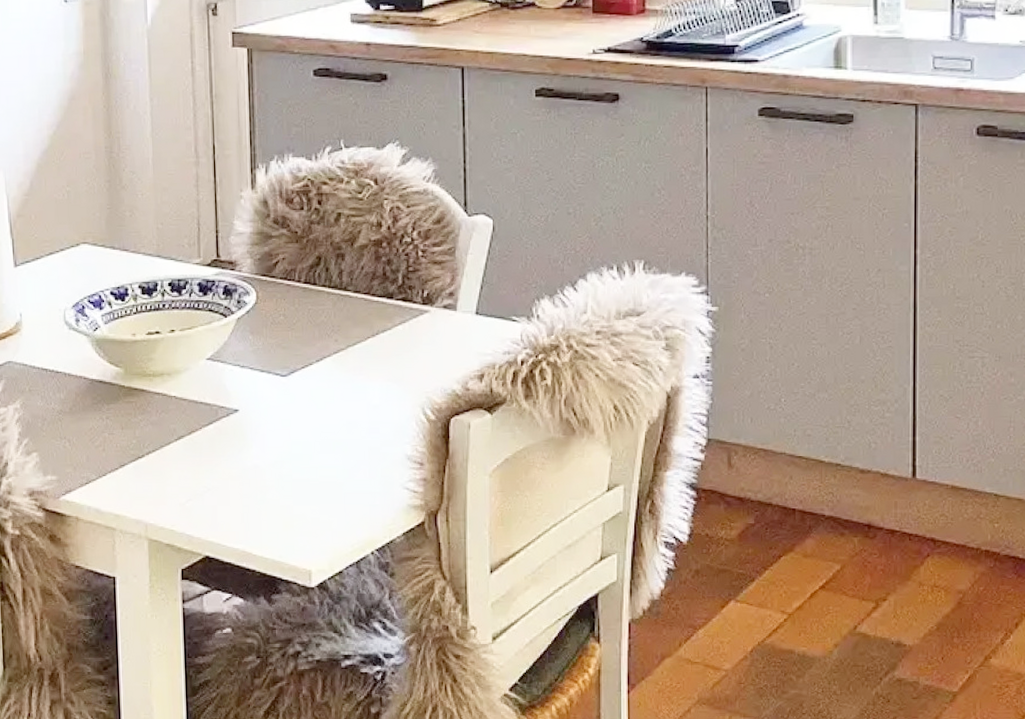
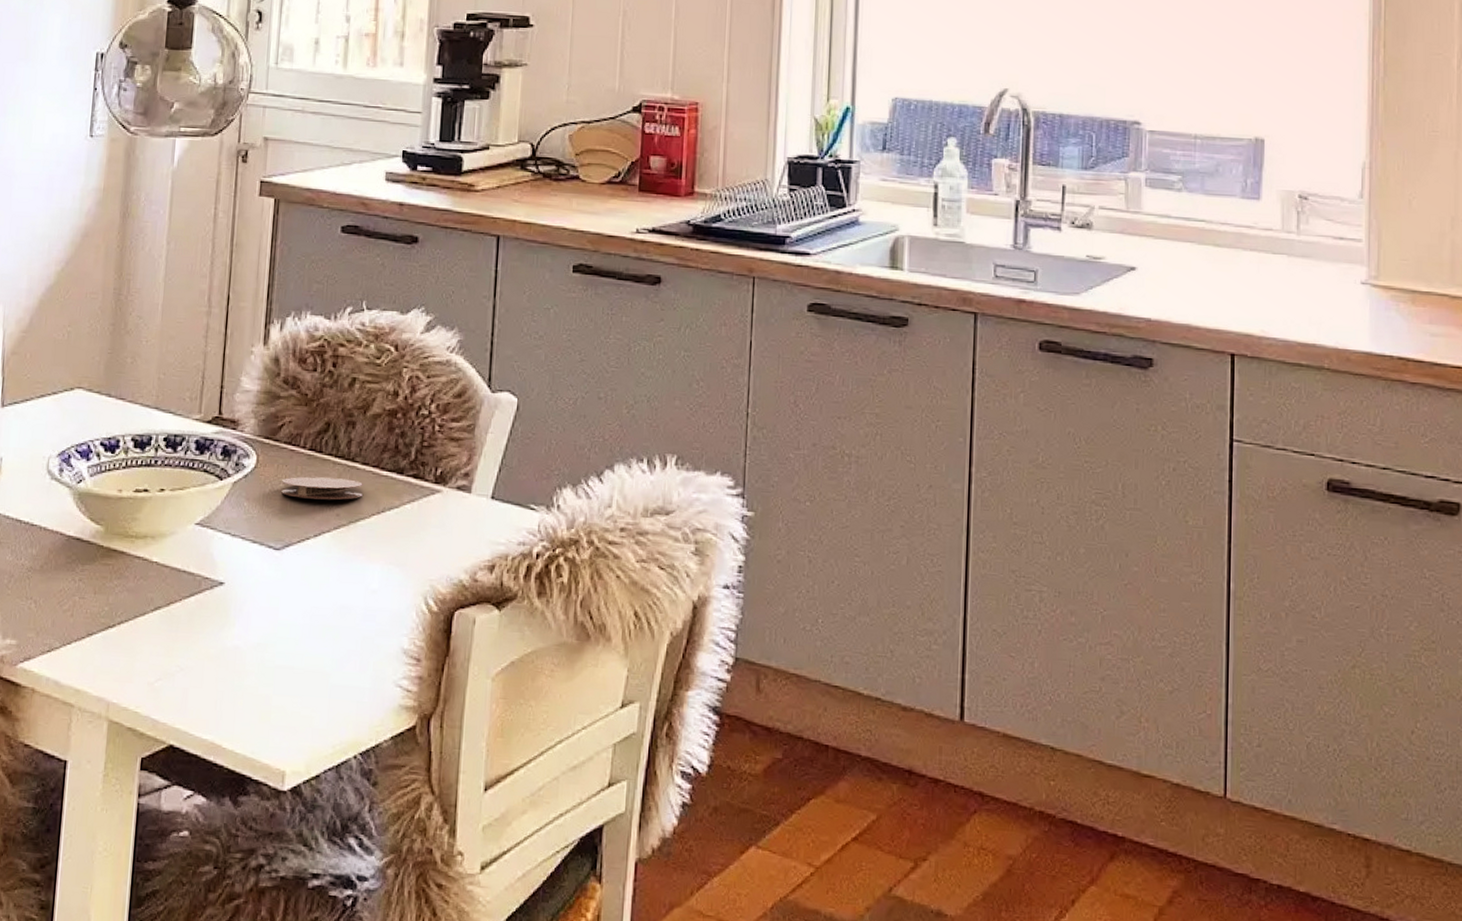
coaster: none [281,307,357,328] -> present [281,476,363,500]

